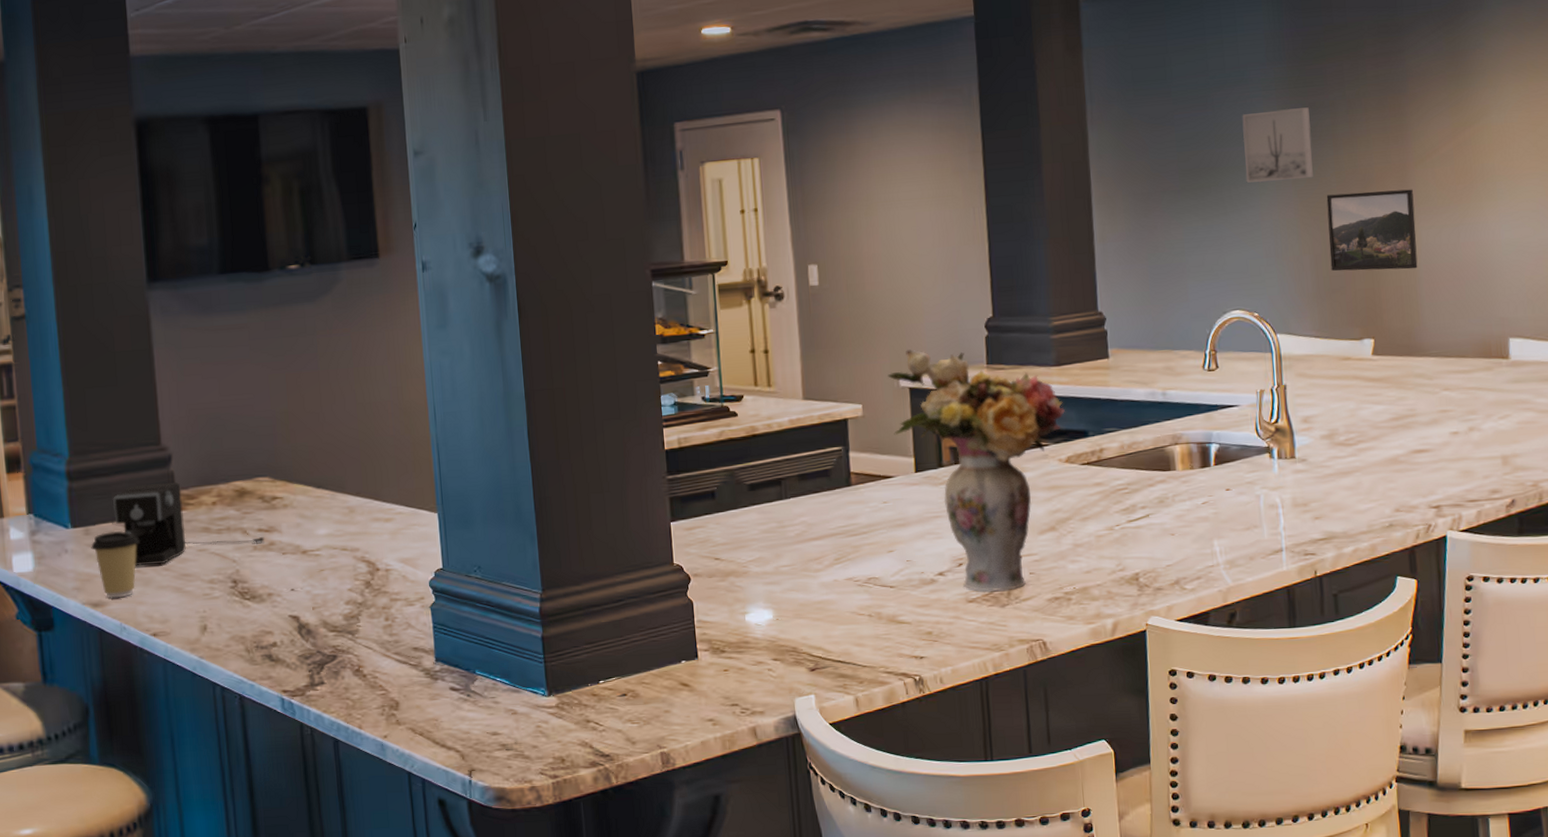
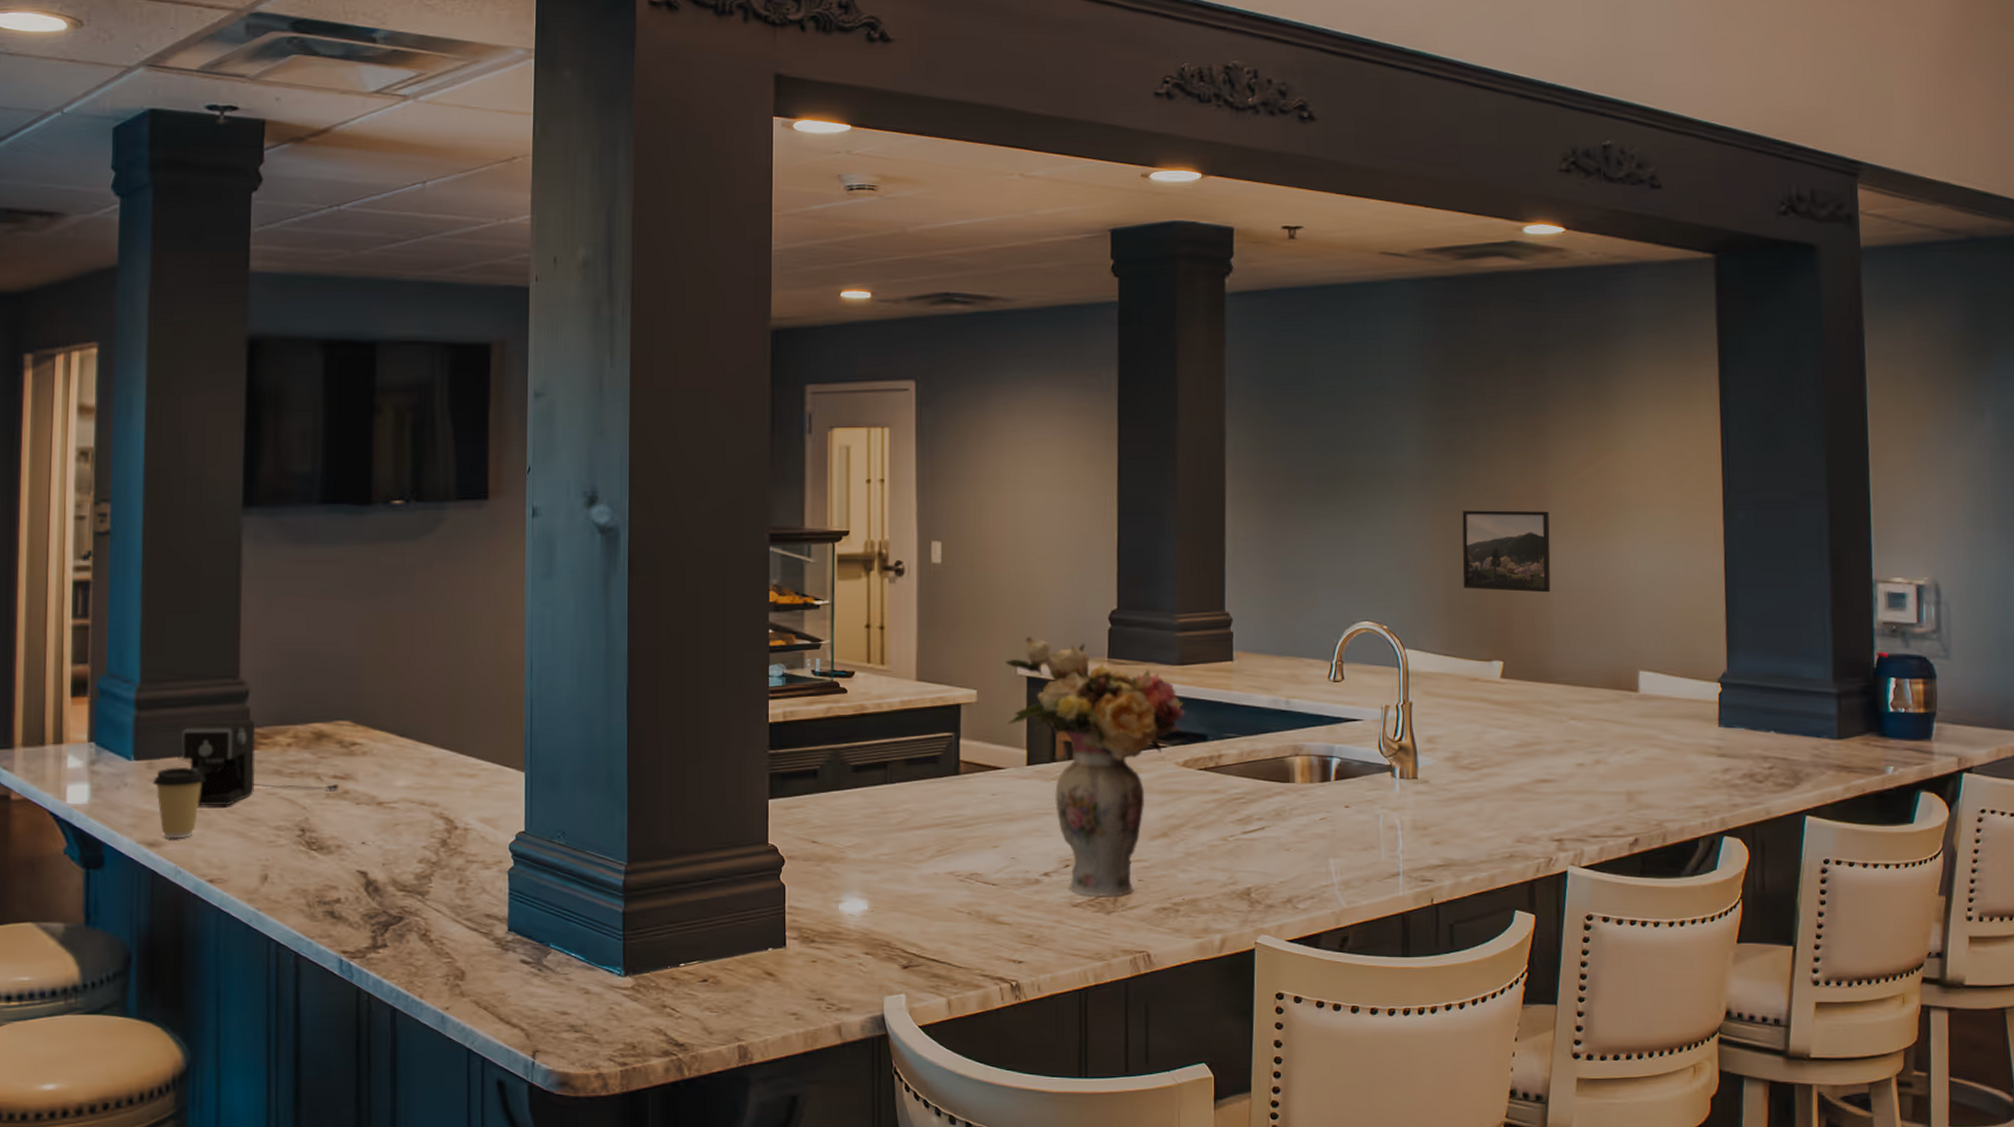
wall art: present [1242,107,1313,183] -> none [1381,420,1450,493]

